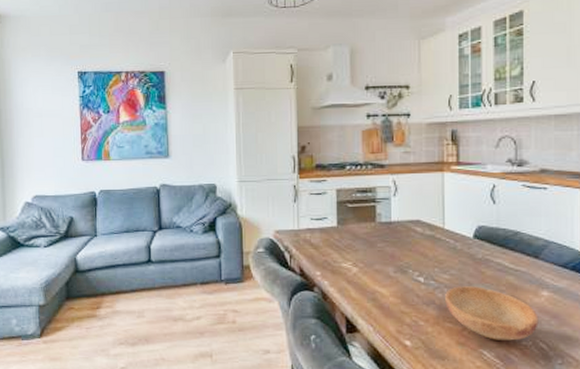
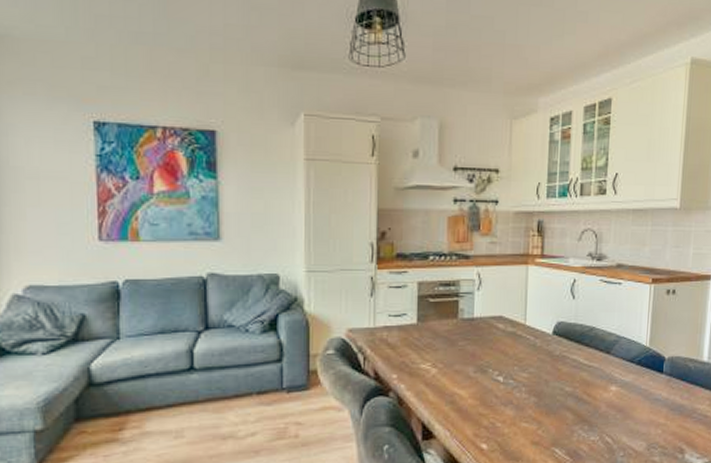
bowl: present [445,286,539,341] -> none [522,384,606,438]

